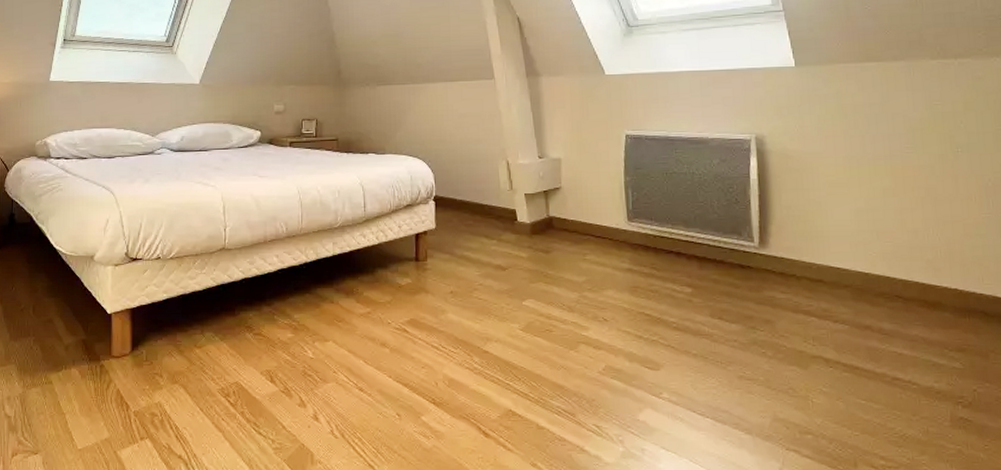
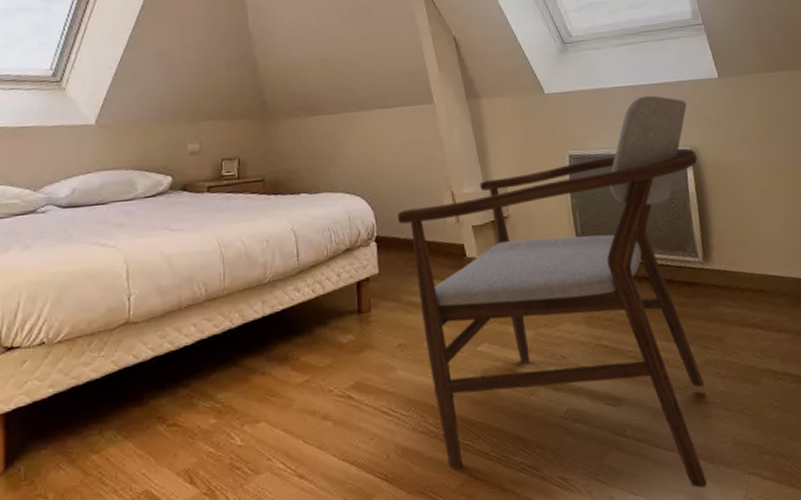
armchair: none [455,81,763,454] -> present [397,95,707,488]

